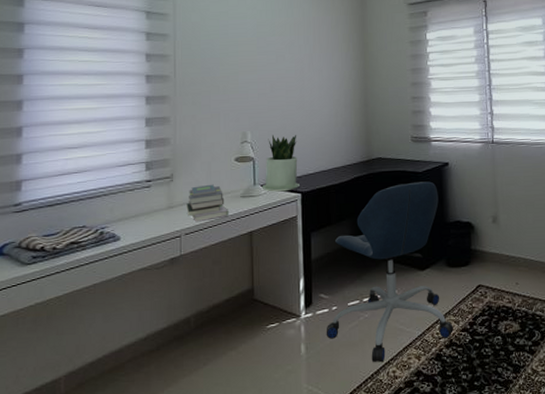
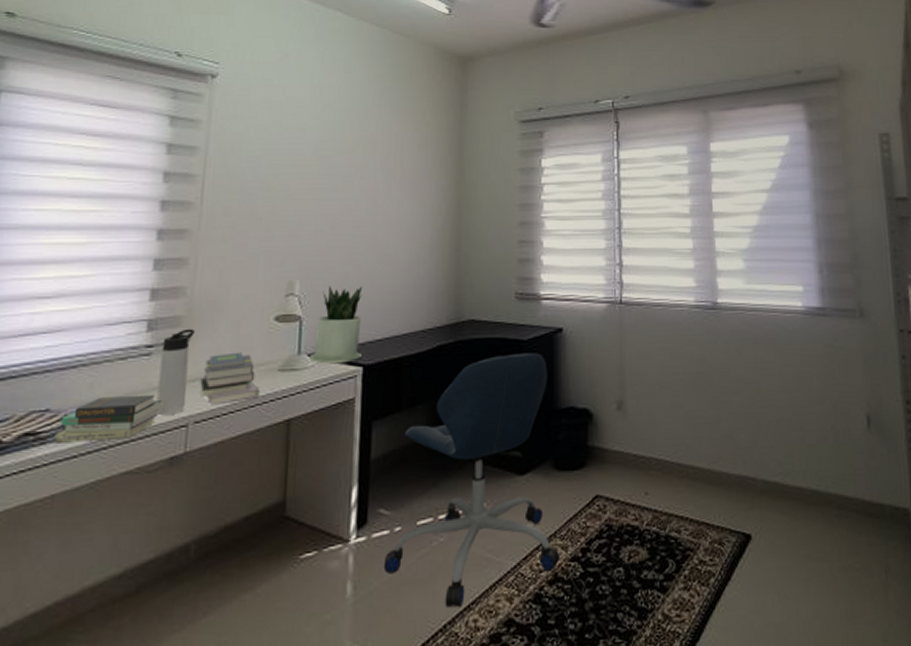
books: none [91,215,162,249] -> present [54,394,164,443]
thermos bottle: none [158,168,179,230] -> present [157,328,195,416]

